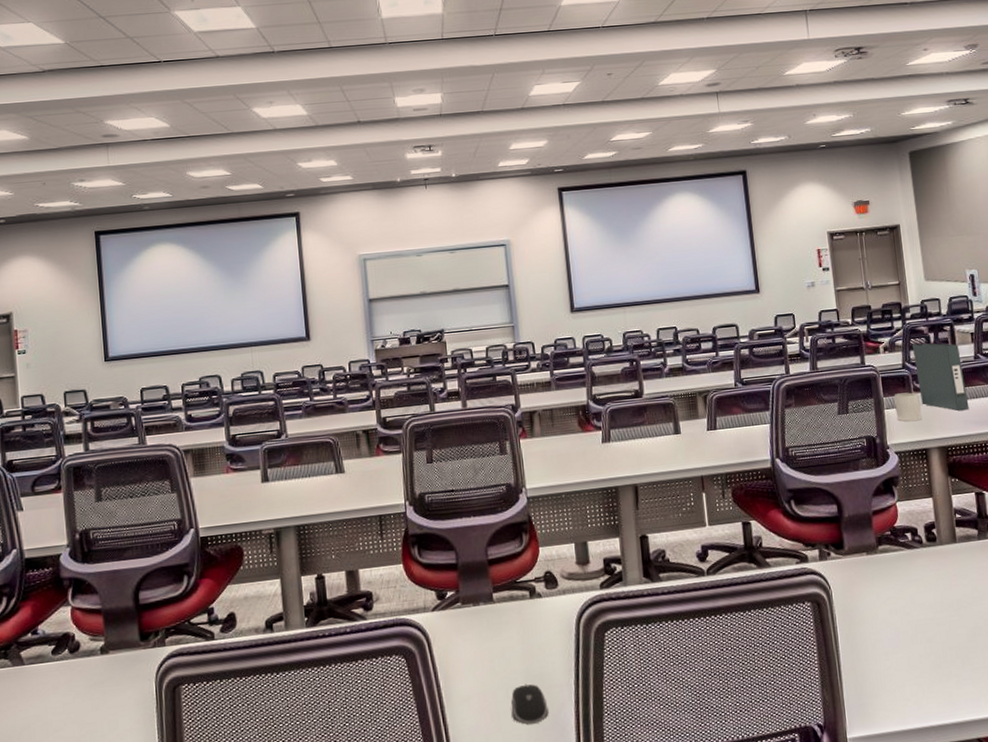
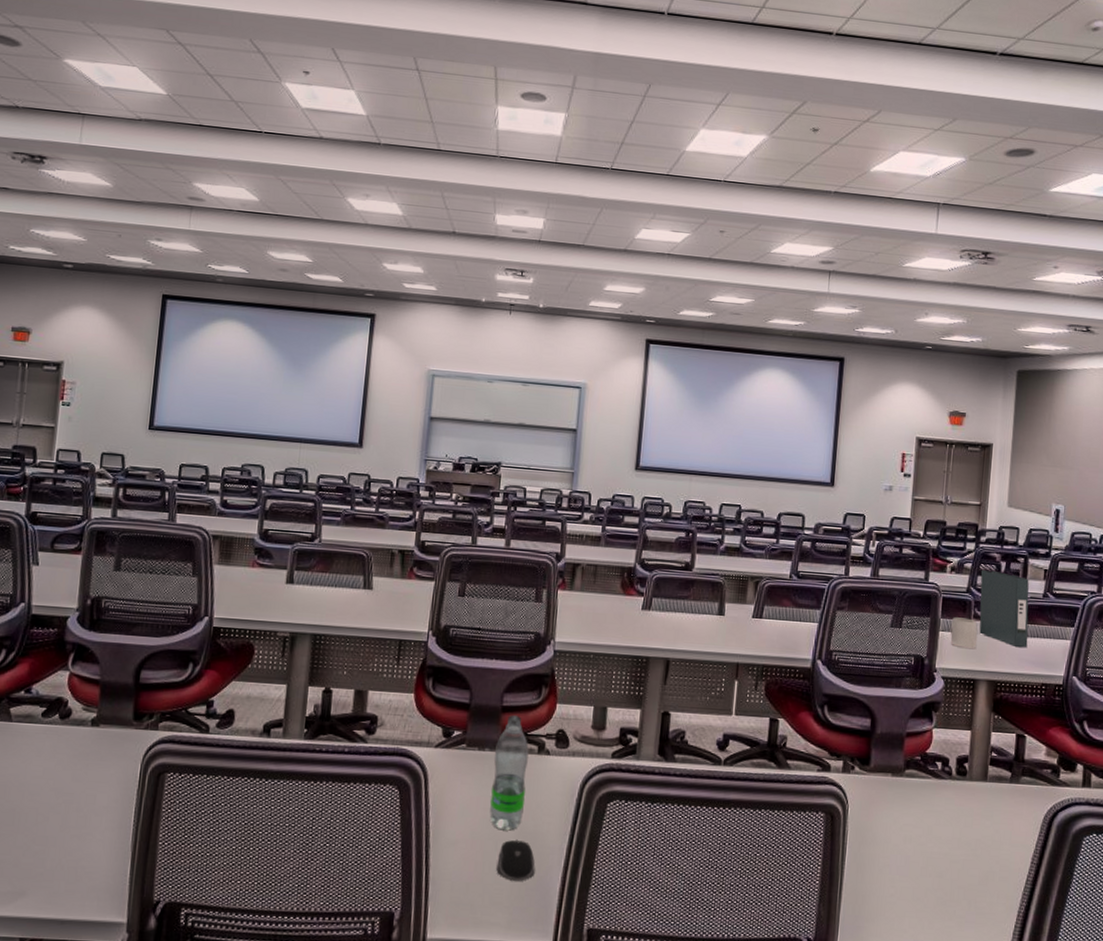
bottle: none [488,566,527,678] -> present [489,715,529,831]

